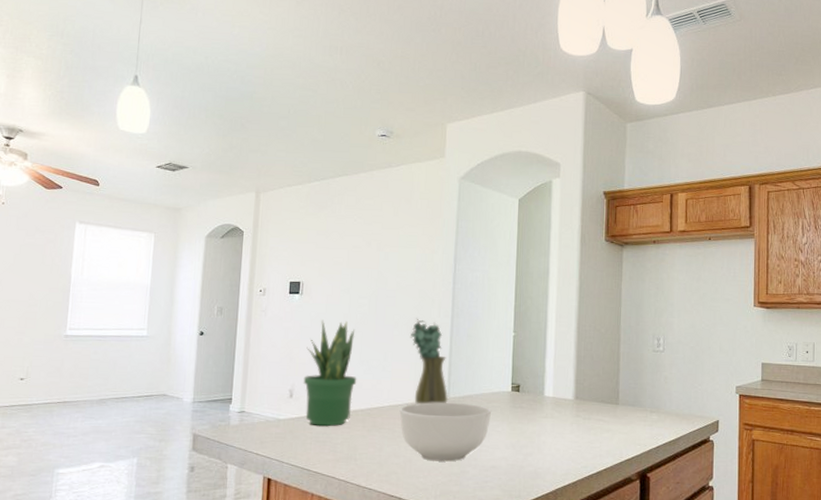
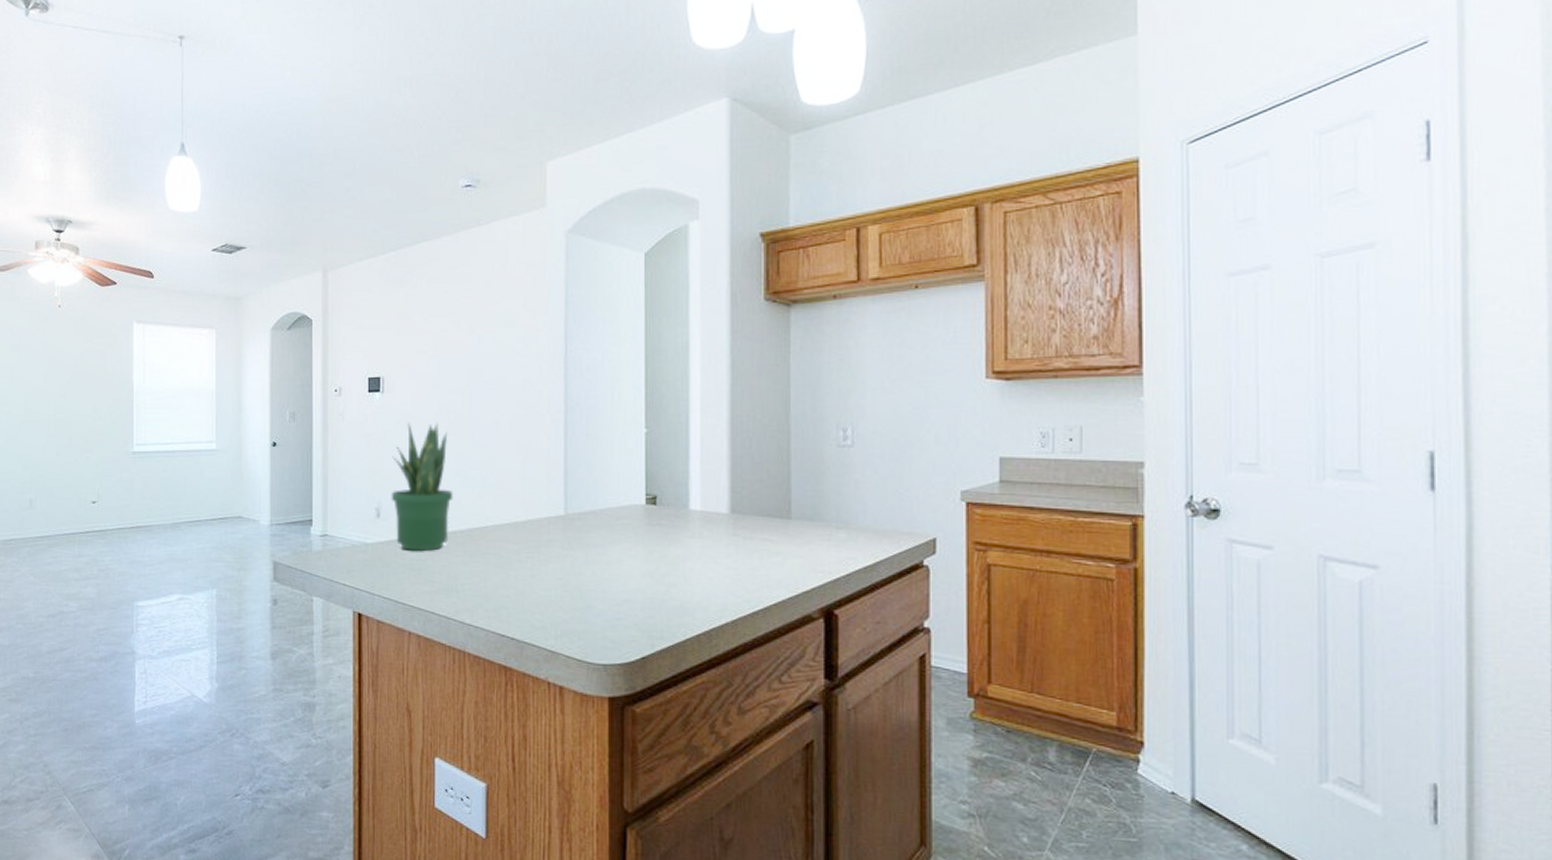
bowl: present [399,402,492,462] -> none [506,519,622,594]
vase: present [409,318,449,405] -> none [514,415,566,523]

